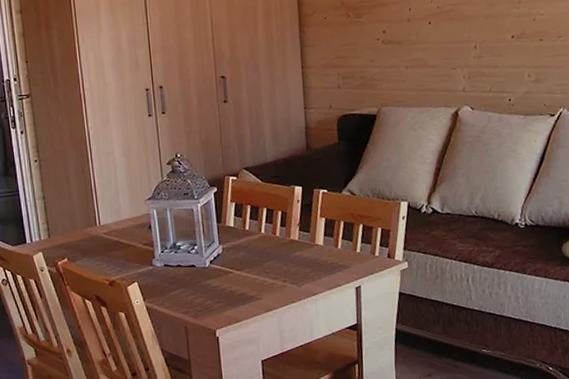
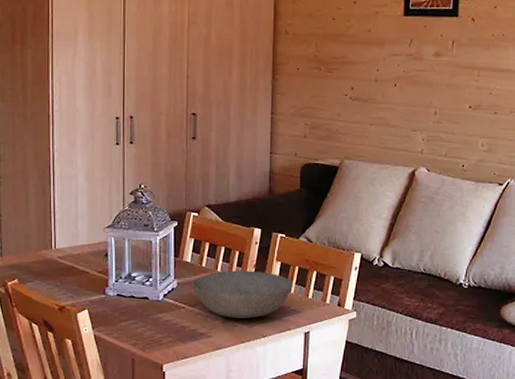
bowl: none [237,229,339,279] -> present [192,270,293,319]

